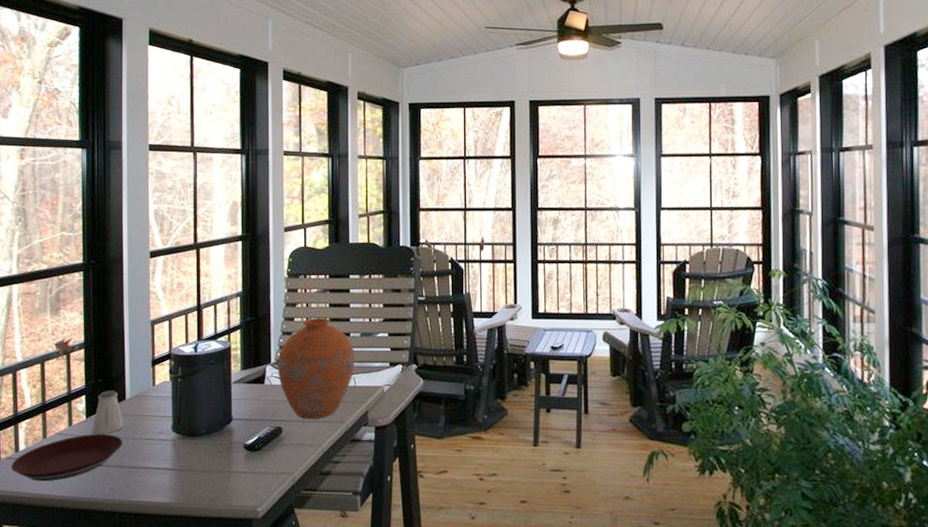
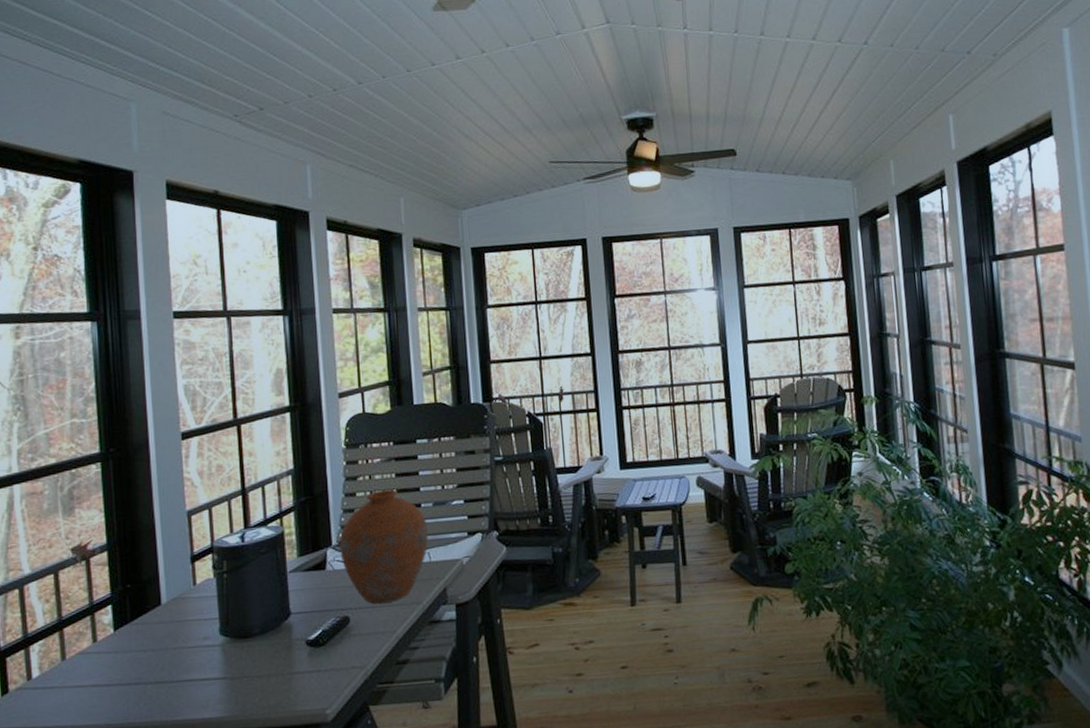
plate: present [11,433,123,482] -> none [23,646,161,712]
saltshaker: present [92,390,124,435] -> none [122,595,161,649]

